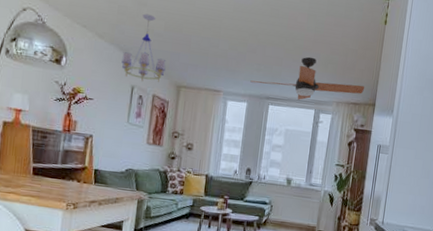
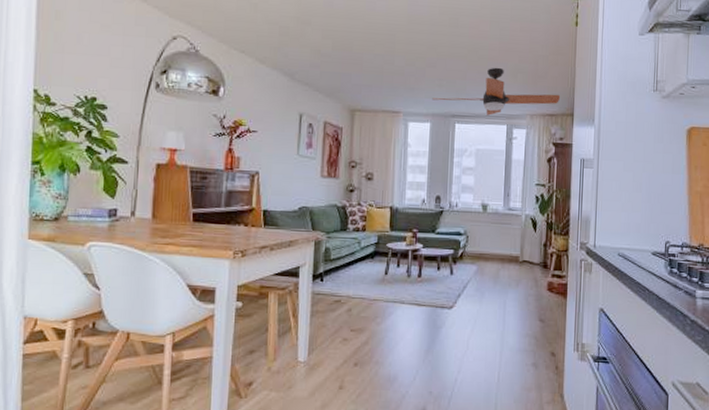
chandelier: present [121,14,166,82] -> none [287,33,337,107]

